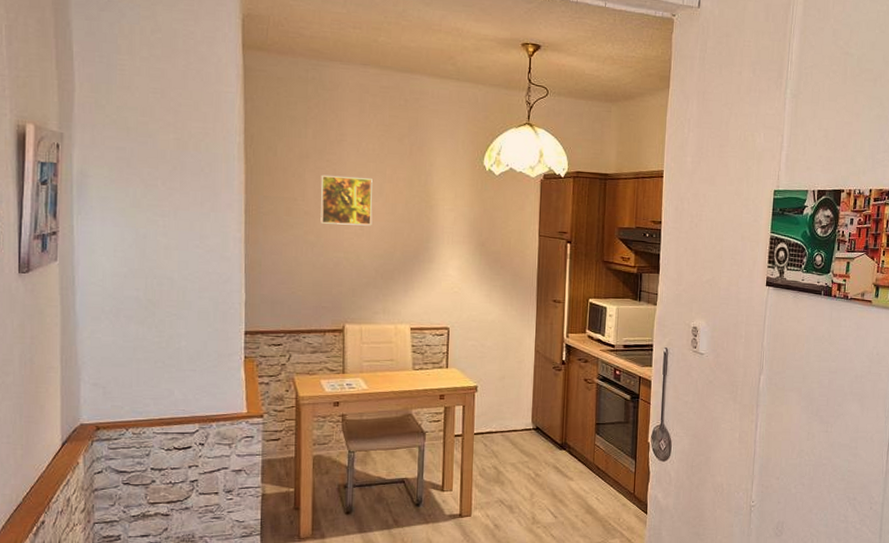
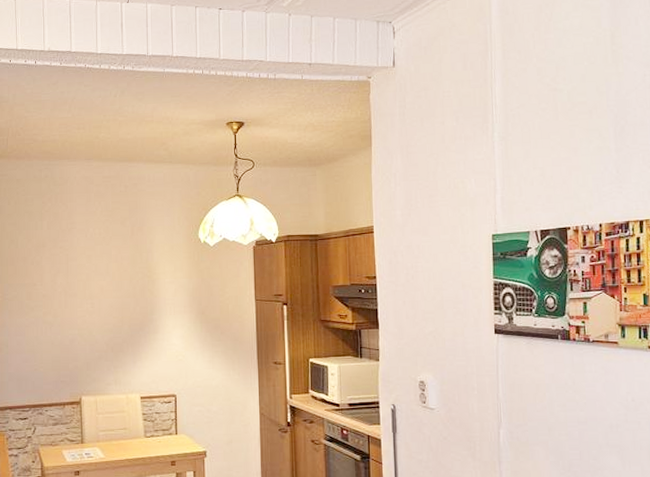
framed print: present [320,174,373,226] -> none [55,260,102,304]

